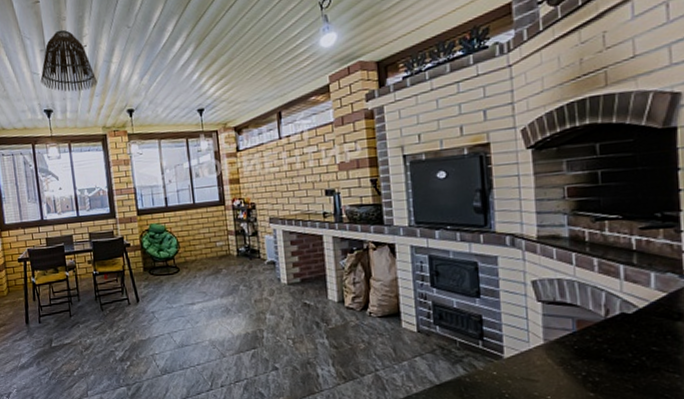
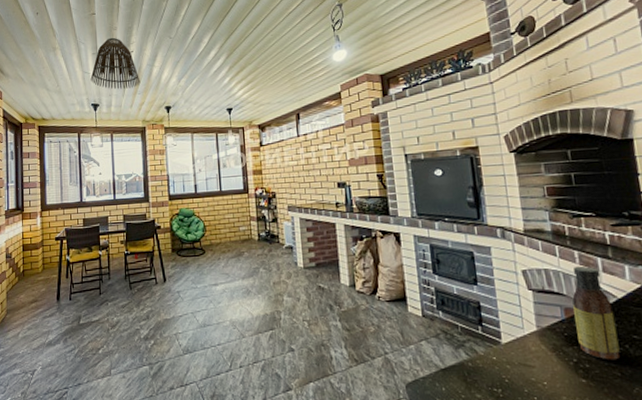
sauce bottle: none [587,274,635,373] -> present [572,265,621,360]

